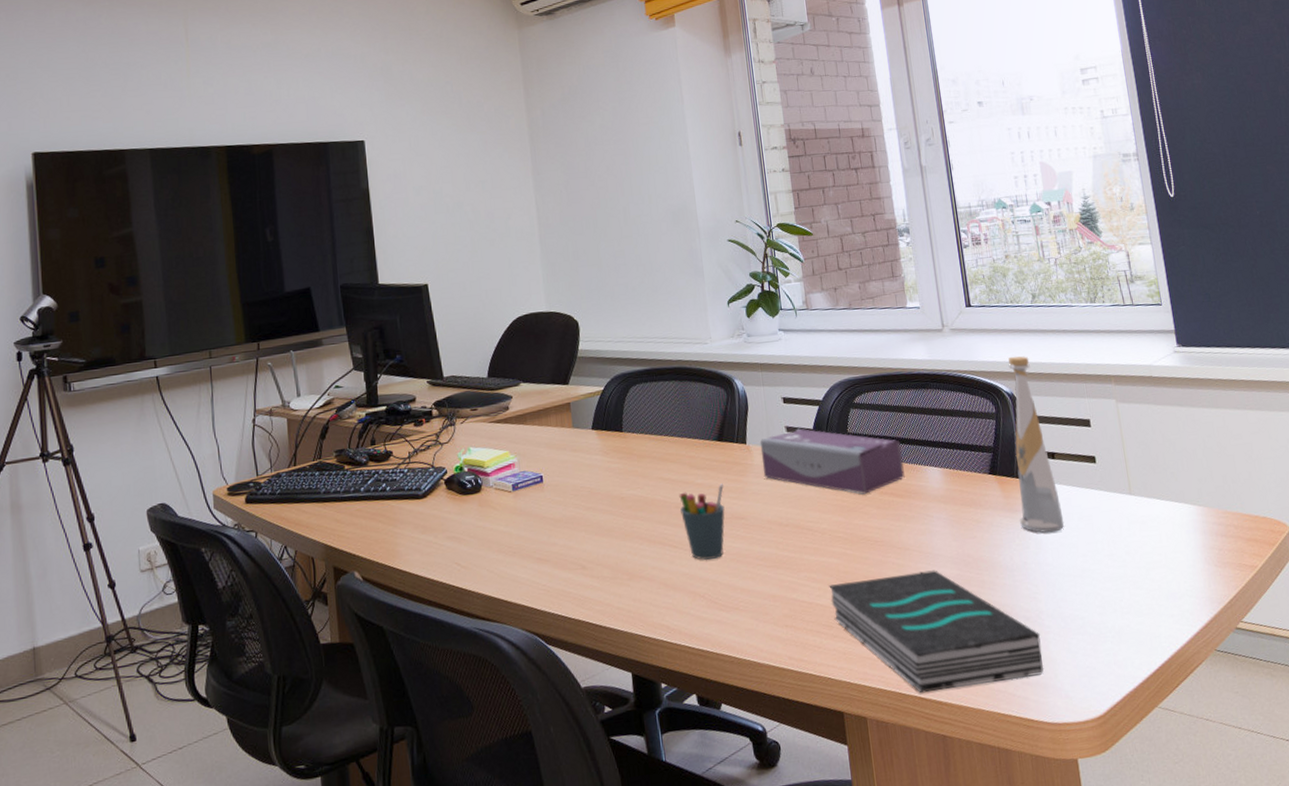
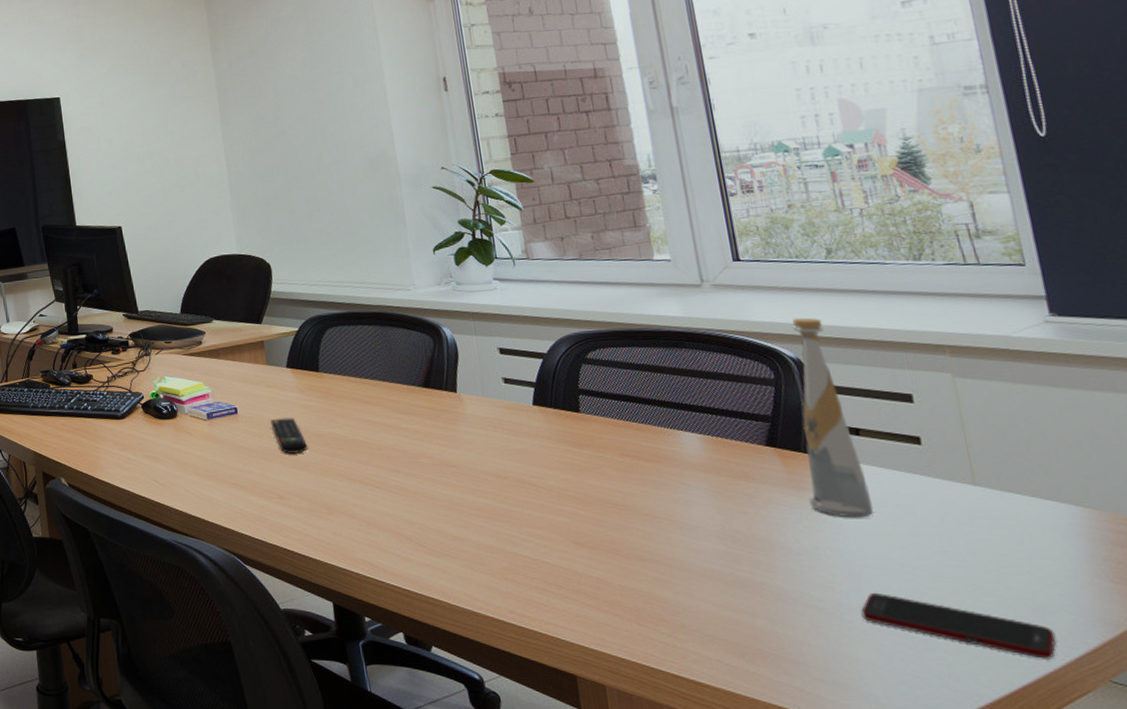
remote control: none [575,482,610,521] -> present [270,418,307,455]
pen holder: present [679,483,725,560] -> none [381,430,433,503]
tissue box: present [759,428,905,495] -> none [472,380,652,454]
book: present [829,570,1044,694] -> none [557,542,845,674]
cell phone: none [1055,598,1182,639] -> present [861,593,1056,659]

